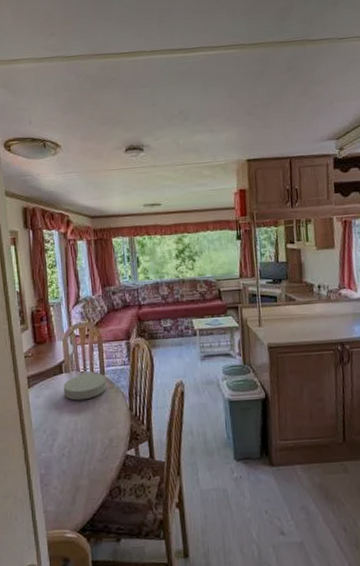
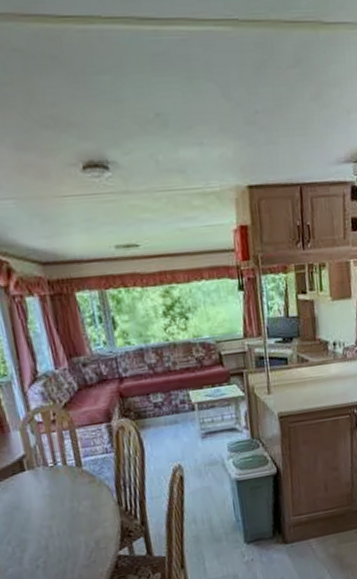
plate: present [63,373,107,401] -> none [27,466,87,502]

